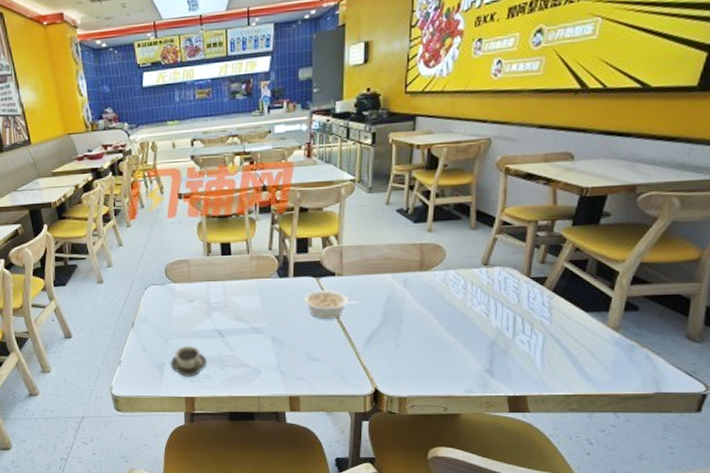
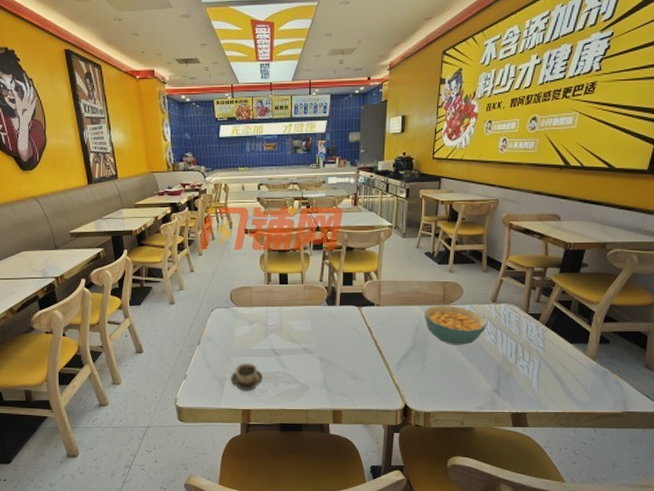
legume: present [304,290,359,319] -> none [348,318,393,343]
cereal bowl: none [396,271,477,319] -> present [424,305,488,345]

